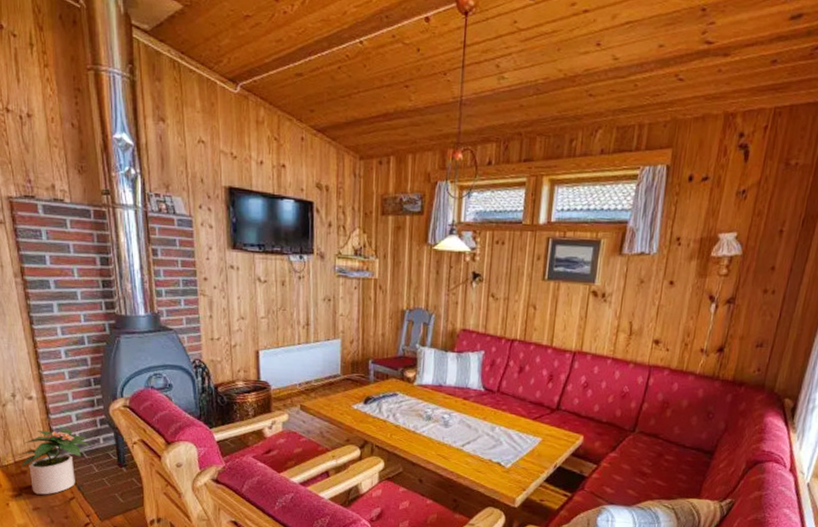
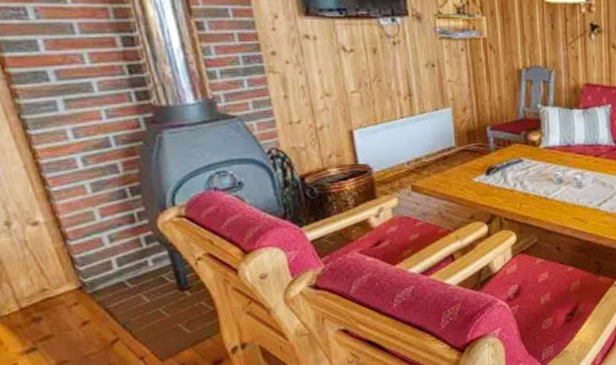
potted plant: present [21,428,91,495] -> none [31,254,135,345]

